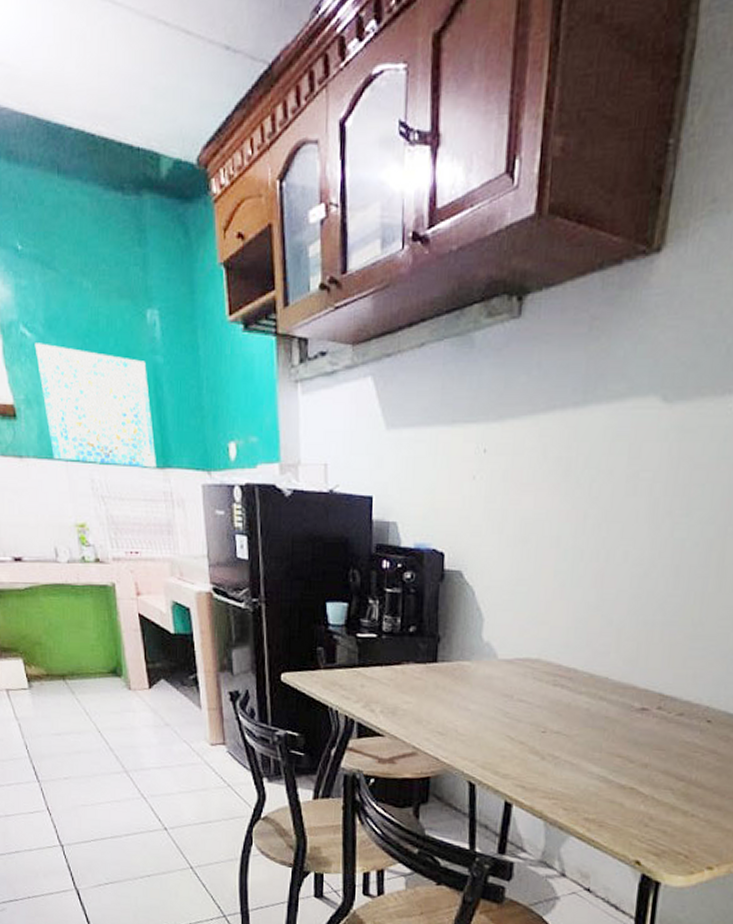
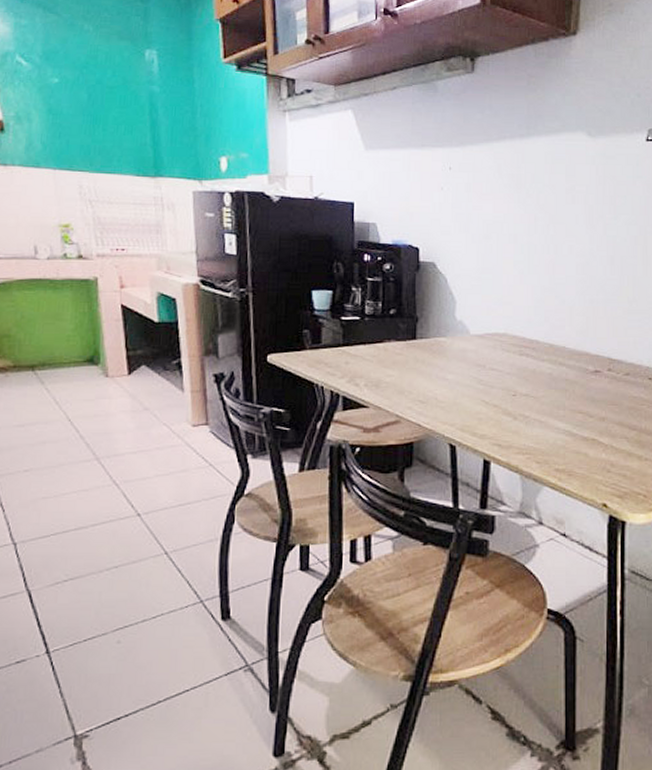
wall art: present [34,343,157,468] -> none [30,70,149,177]

